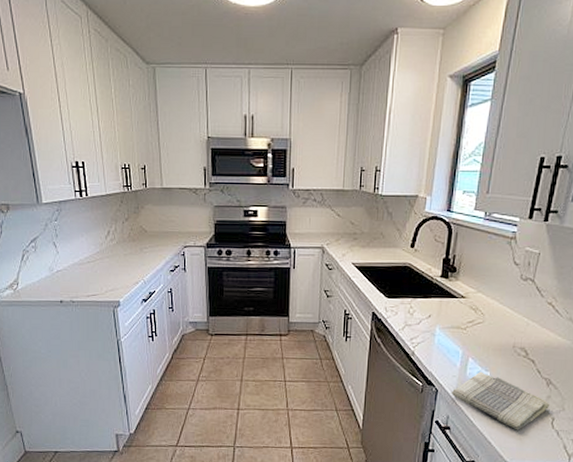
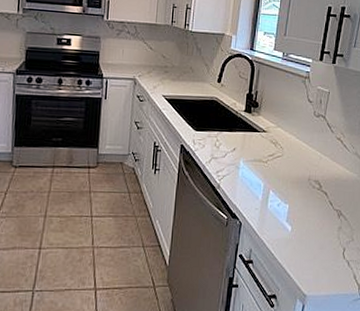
dish towel: present [451,371,550,430] -> none [253,204,342,262]

